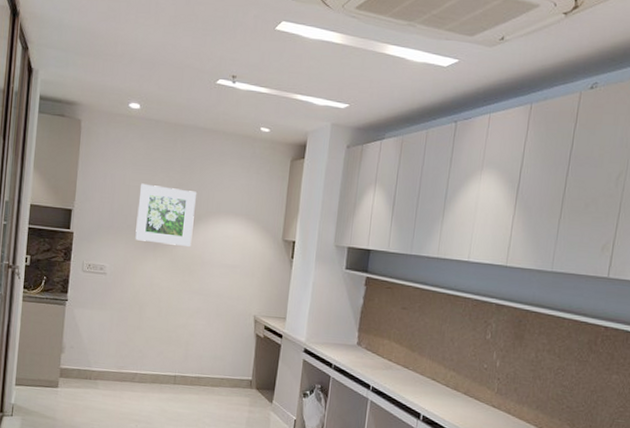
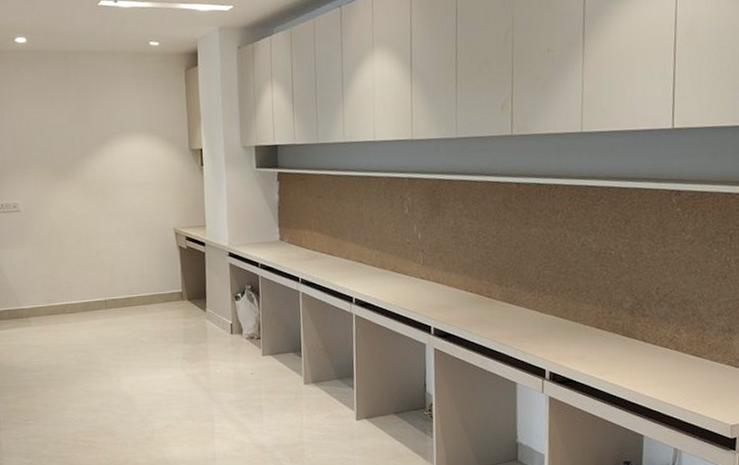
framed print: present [135,183,196,246] -> none [40,115,100,173]

